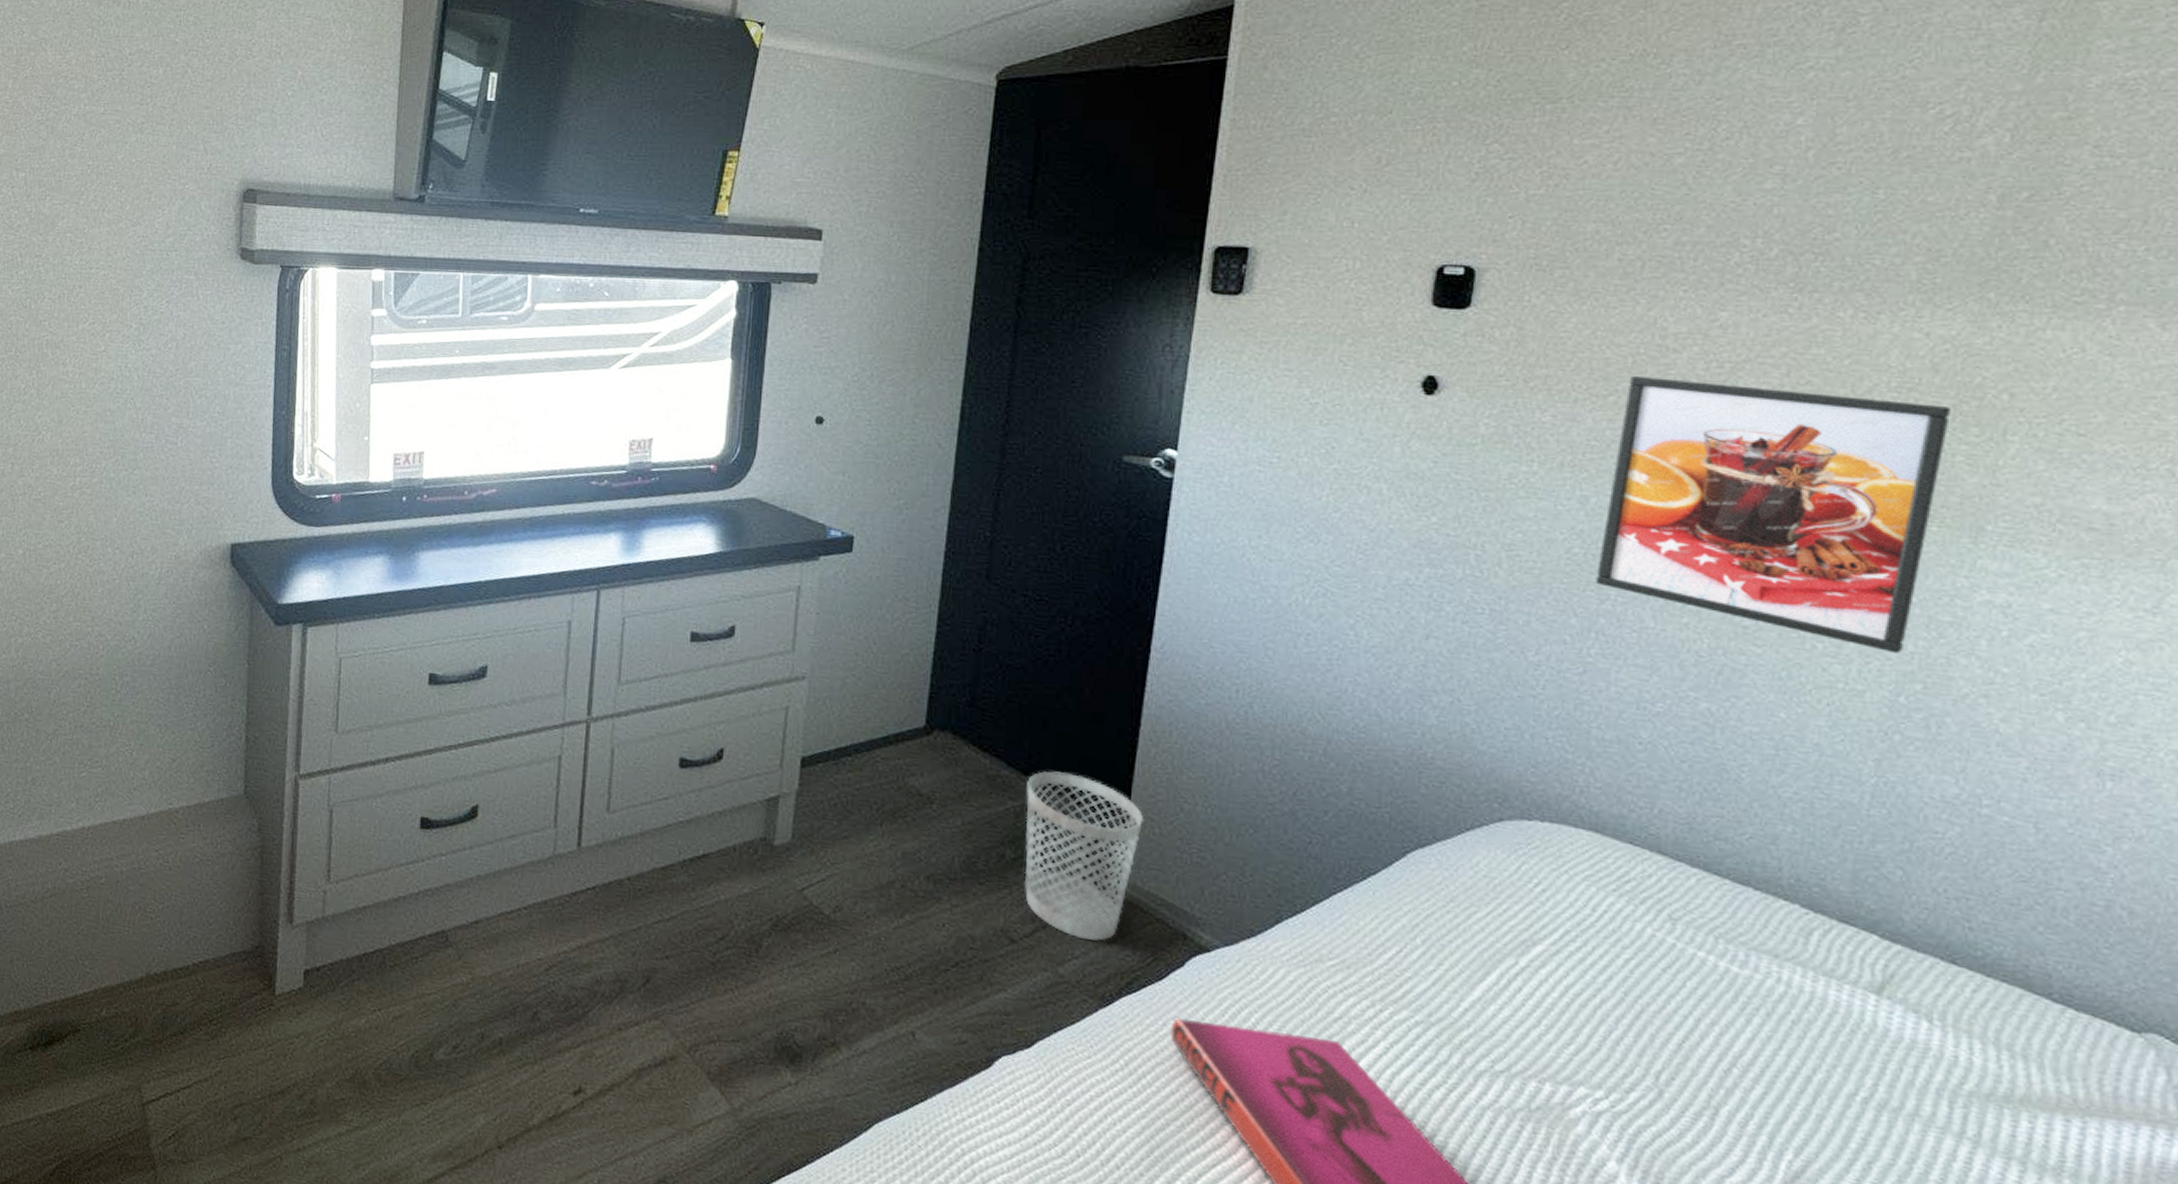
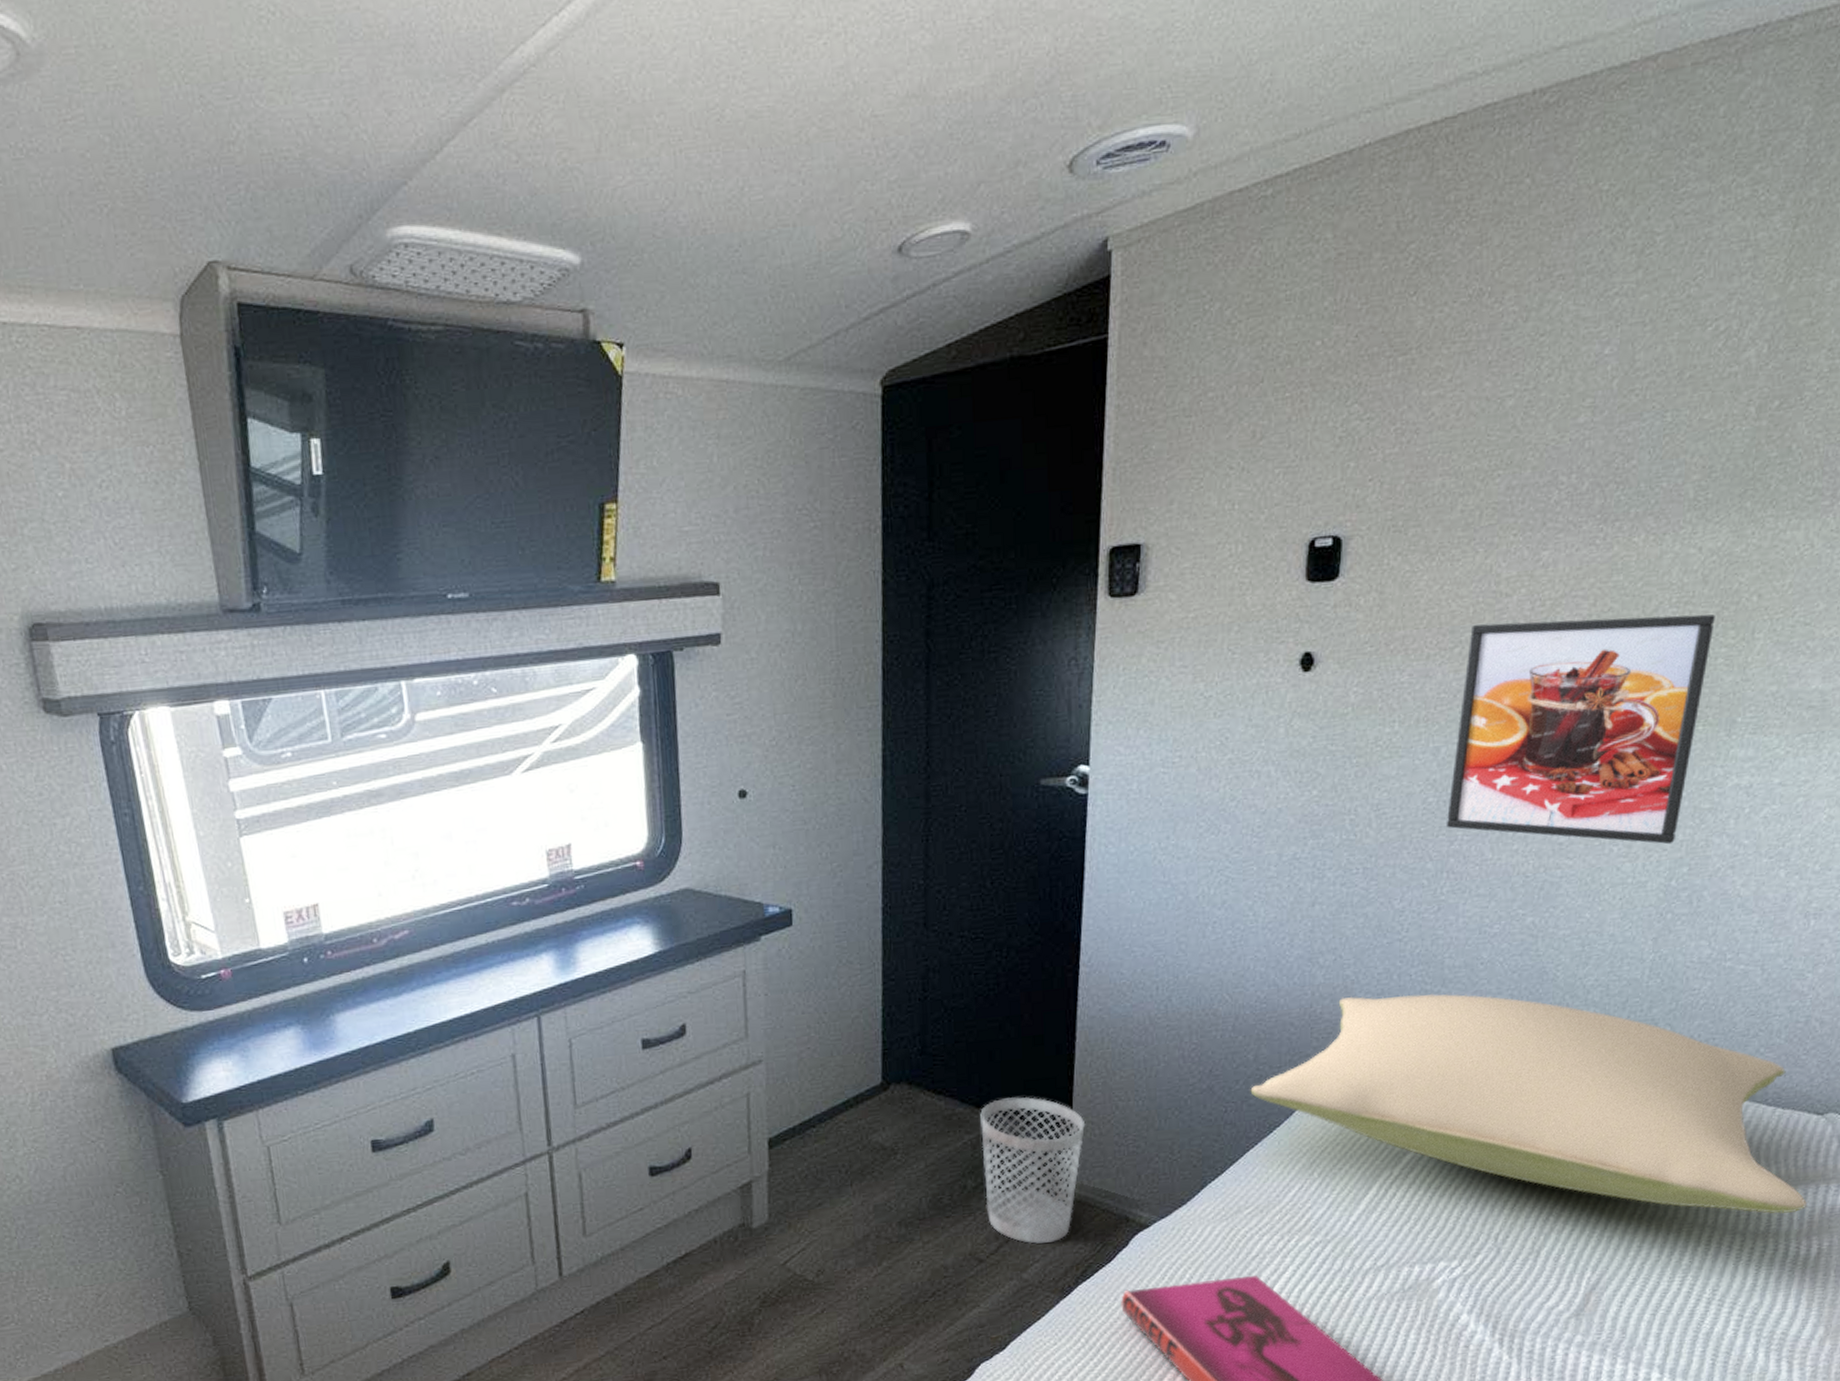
pillow: none [1341,745,2123,1154] -> present [1250,993,1808,1214]

